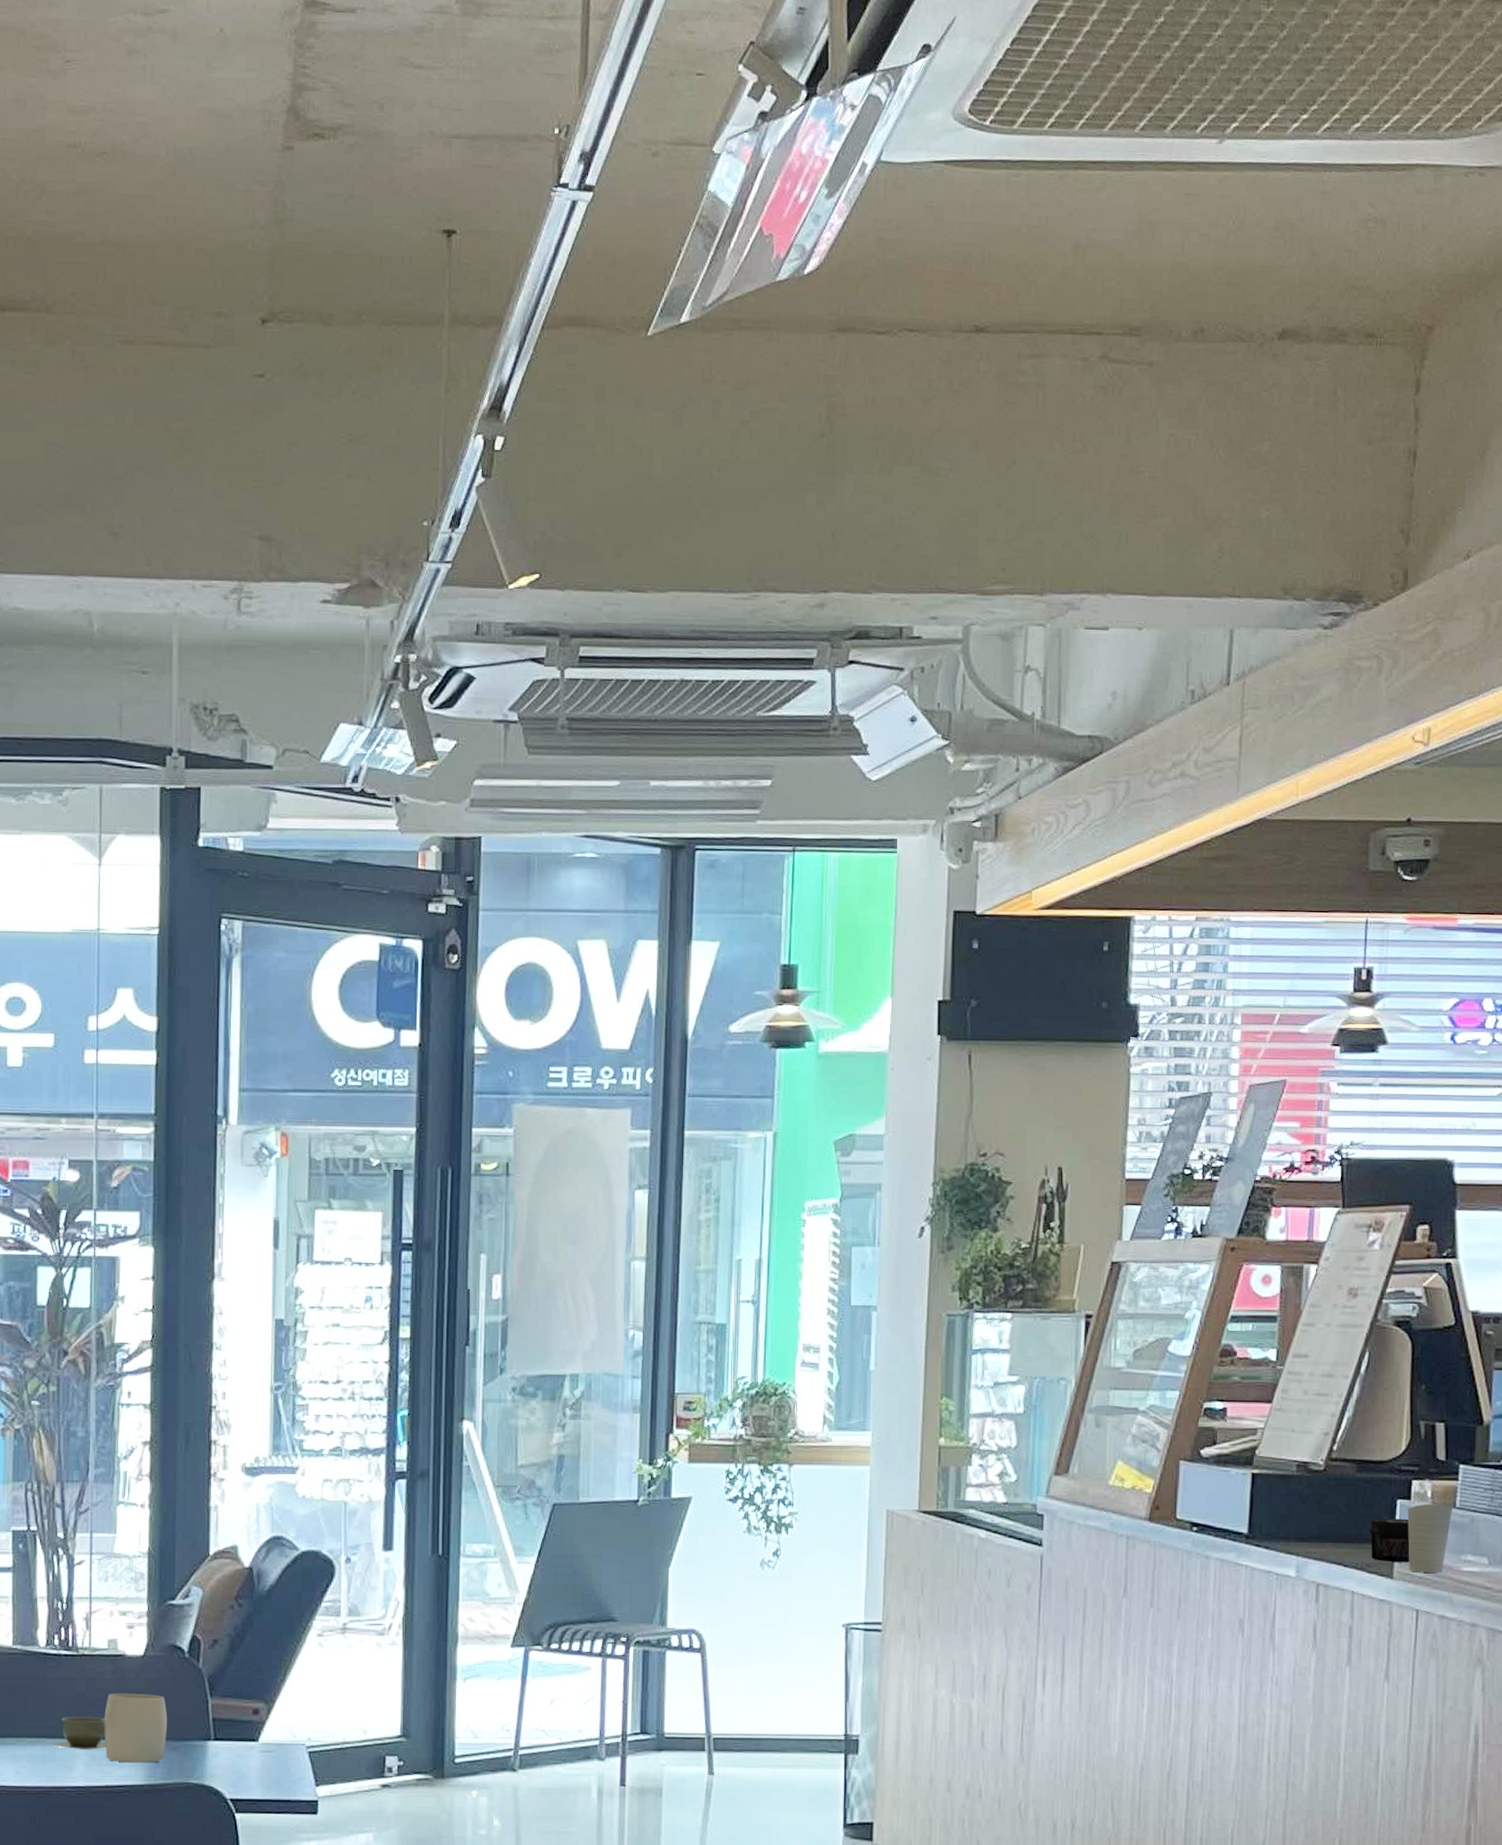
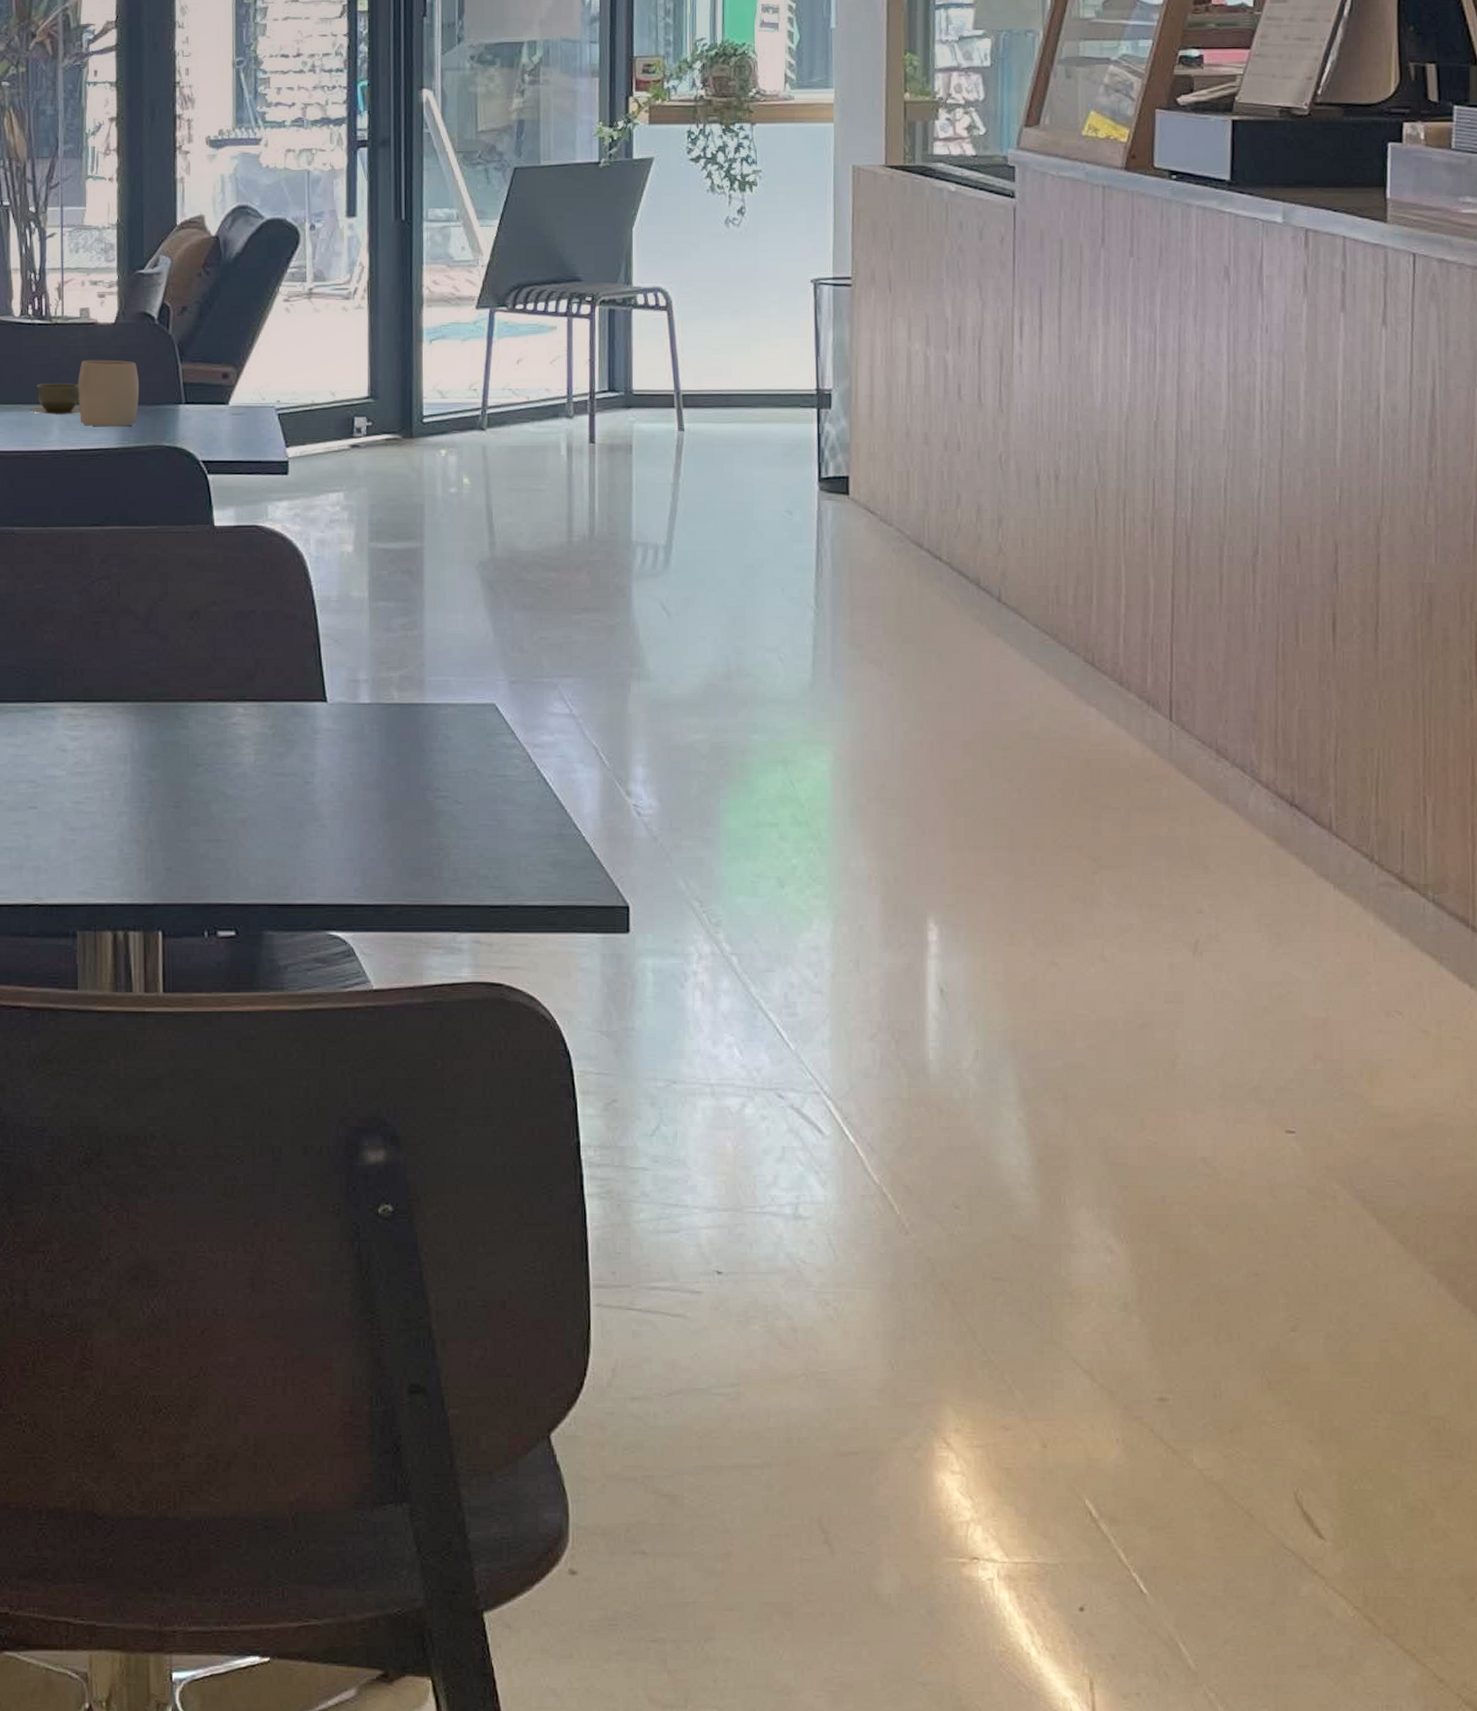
jar: present [1369,1518,1410,1563] -> none [1359,161,1404,206]
cup: present [1407,1503,1453,1573] -> none [1400,145,1449,216]

